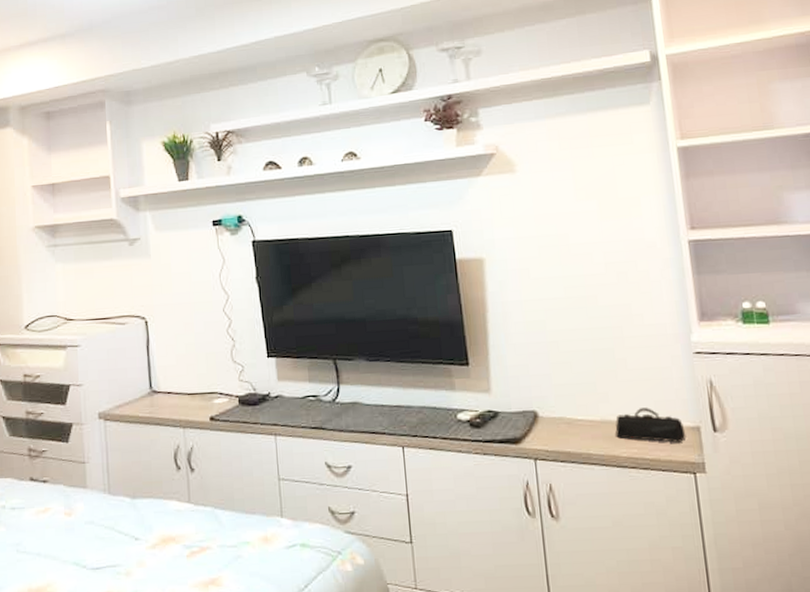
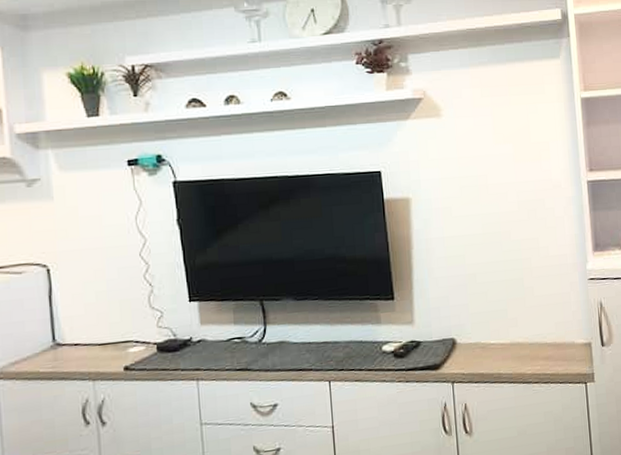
pencil case: present [615,408,686,443] -> none [522,329,580,358]

